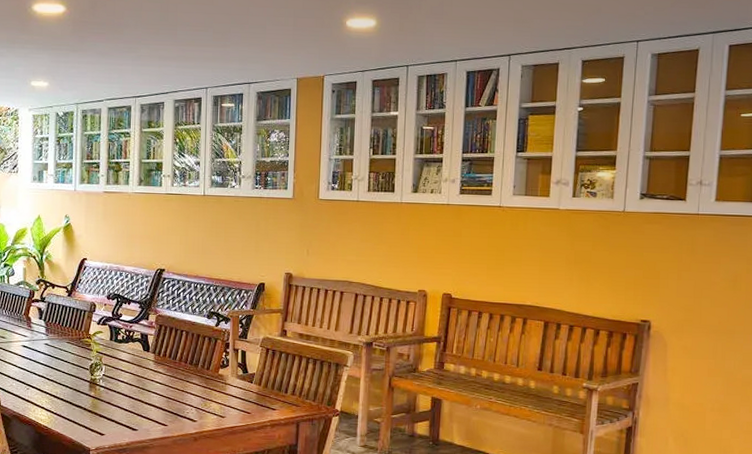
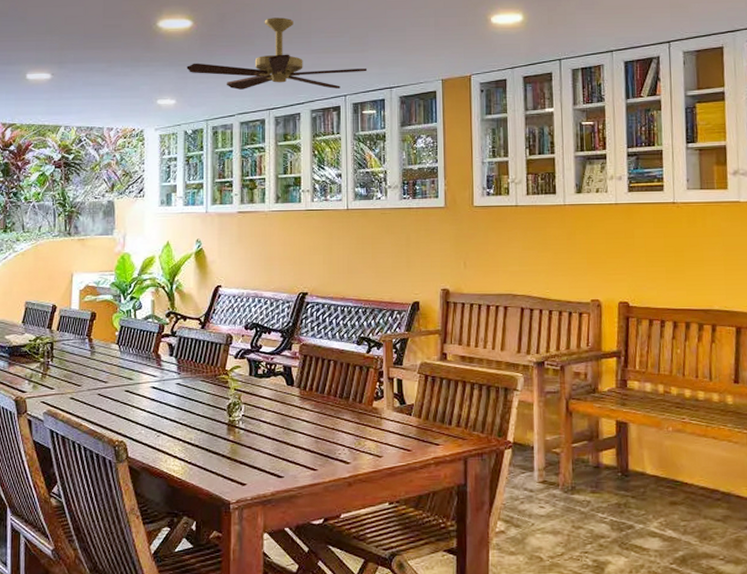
ceiling fan: none [59,8,229,81] -> present [186,17,368,90]

